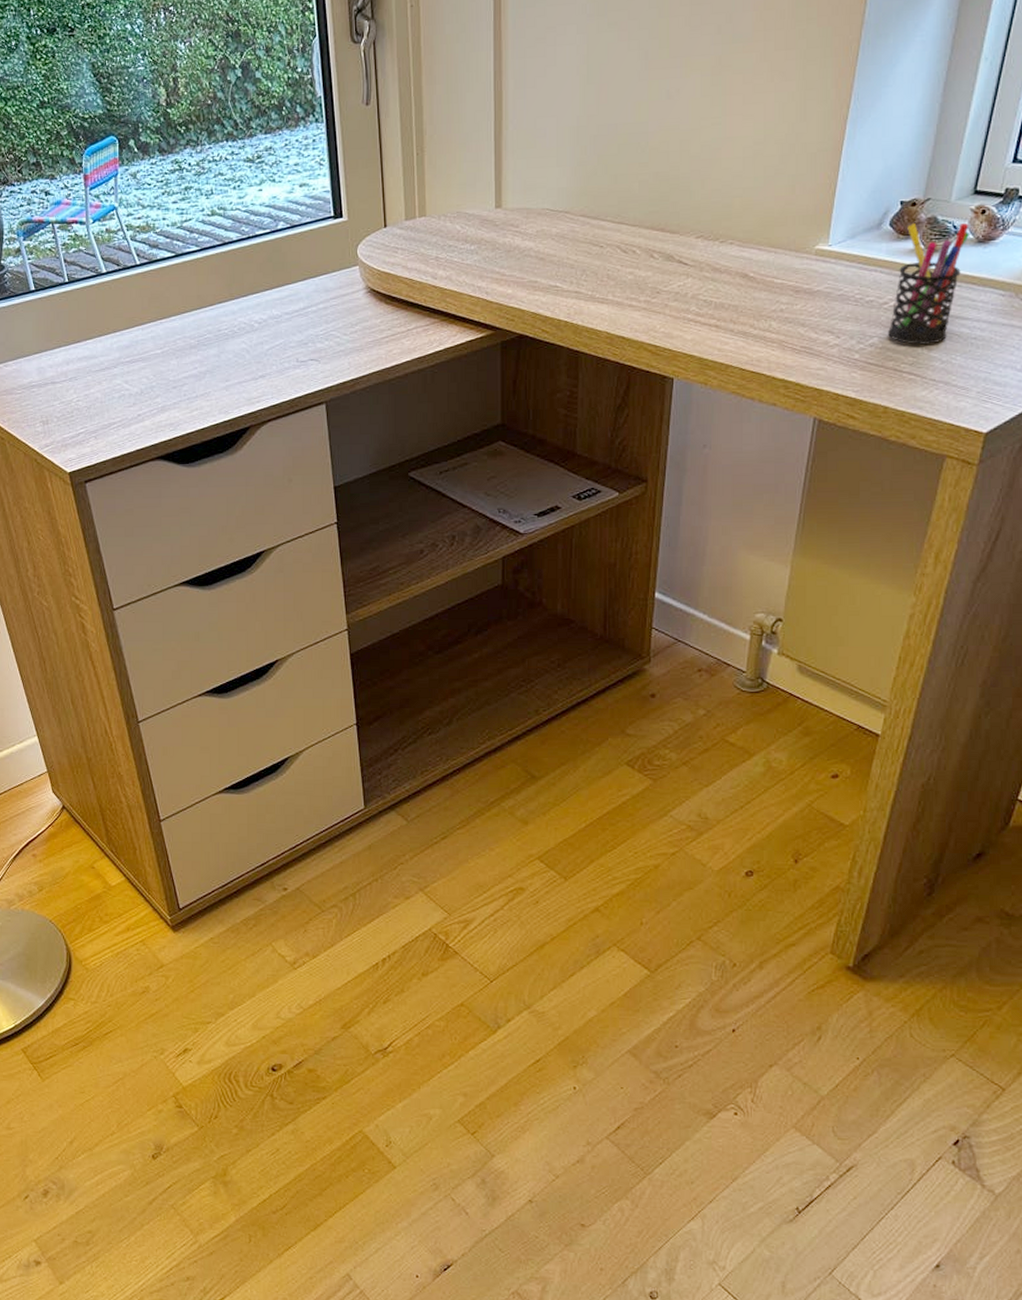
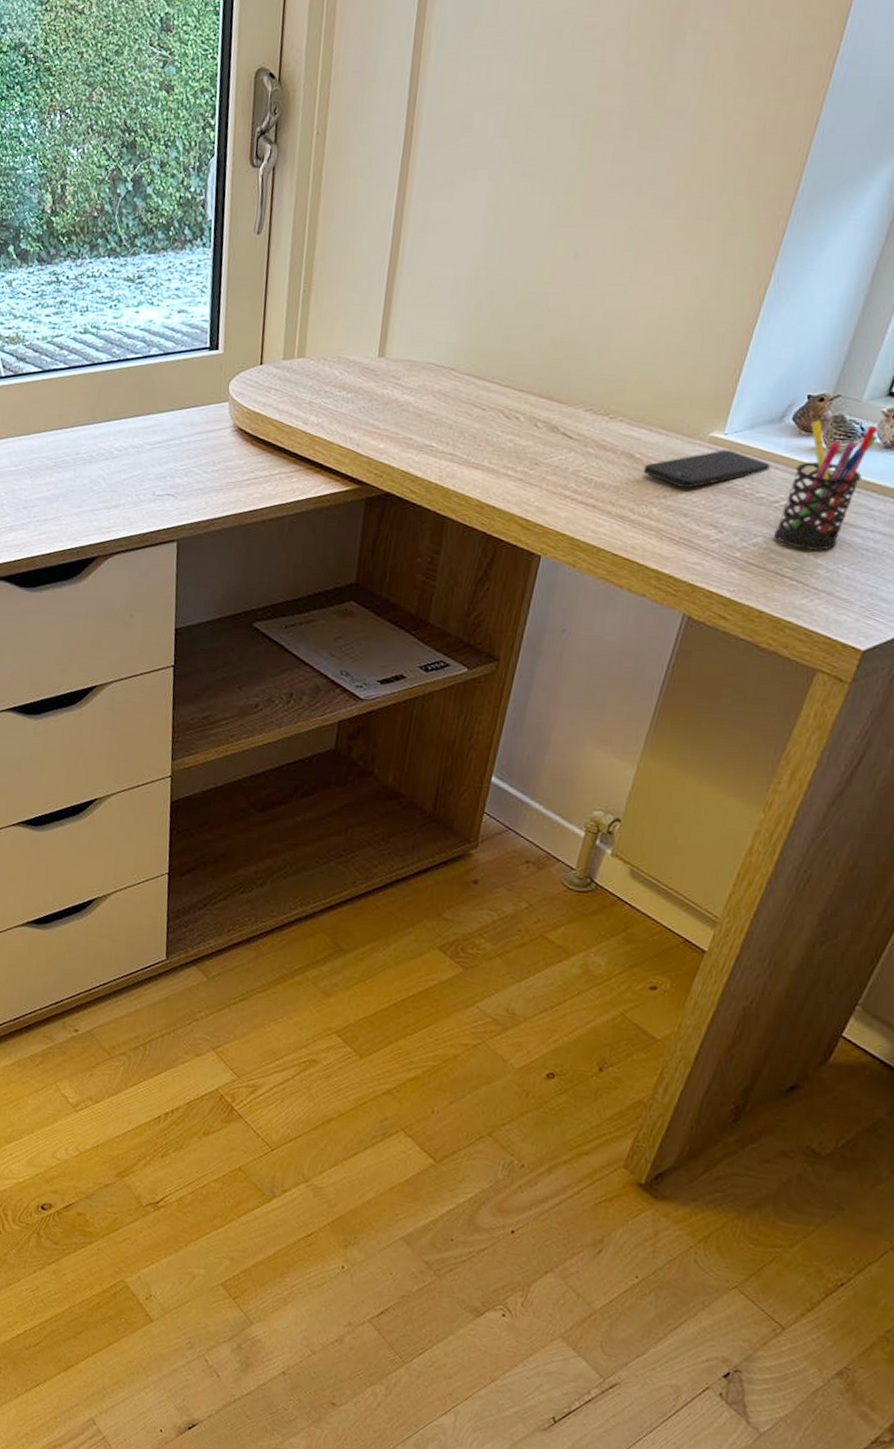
smartphone: none [758,260,875,300] -> present [643,450,770,489]

